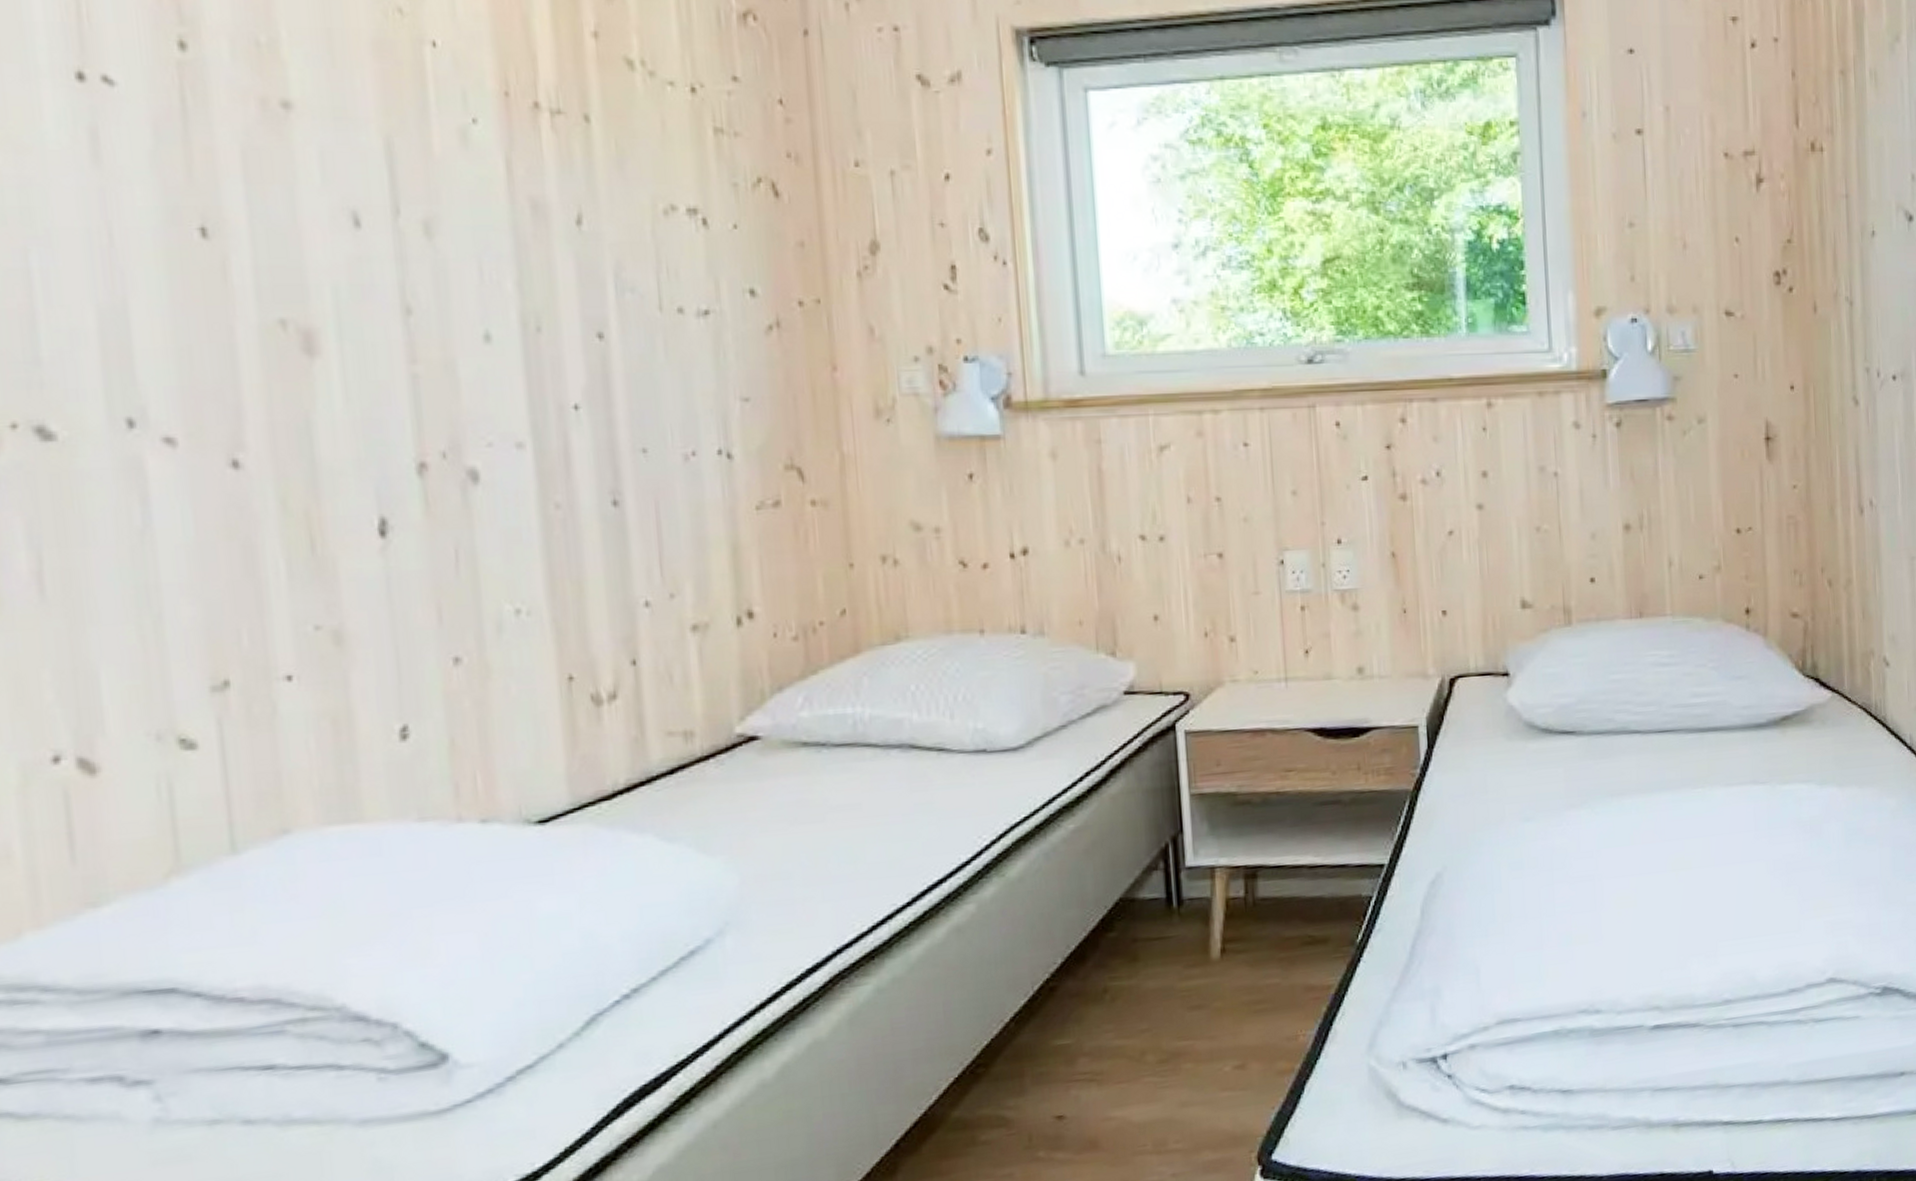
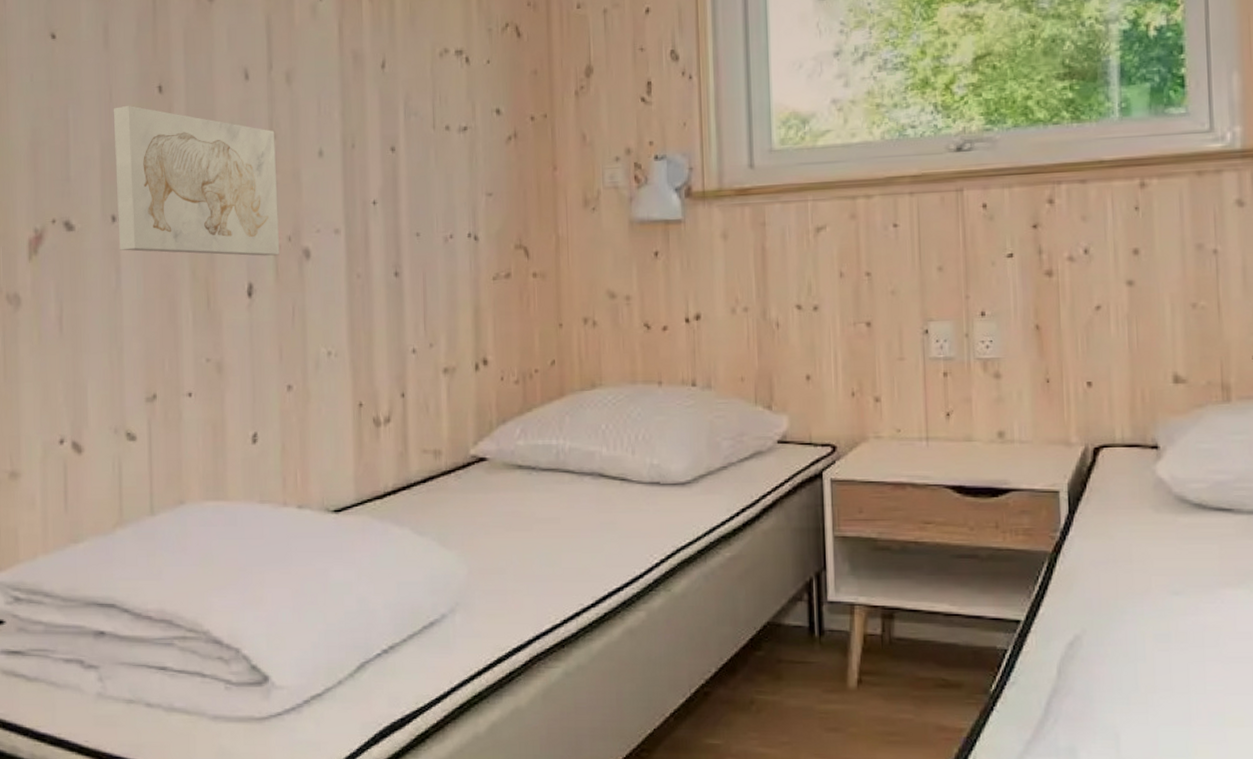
wall art: none [117,254,429,480] -> present [113,106,279,256]

